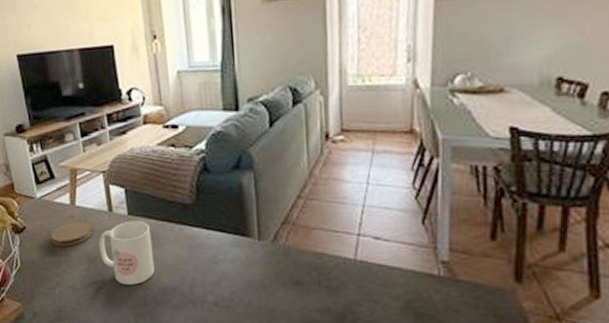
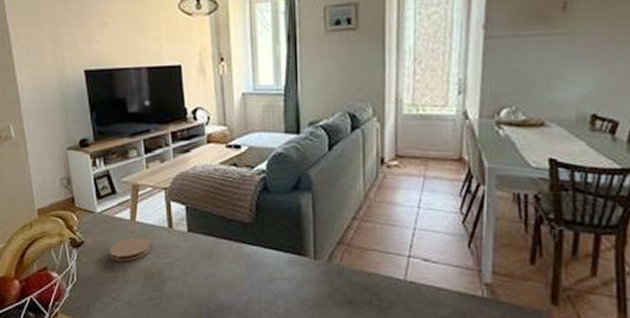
mug: present [99,220,155,285] -> none [157,237,212,302]

